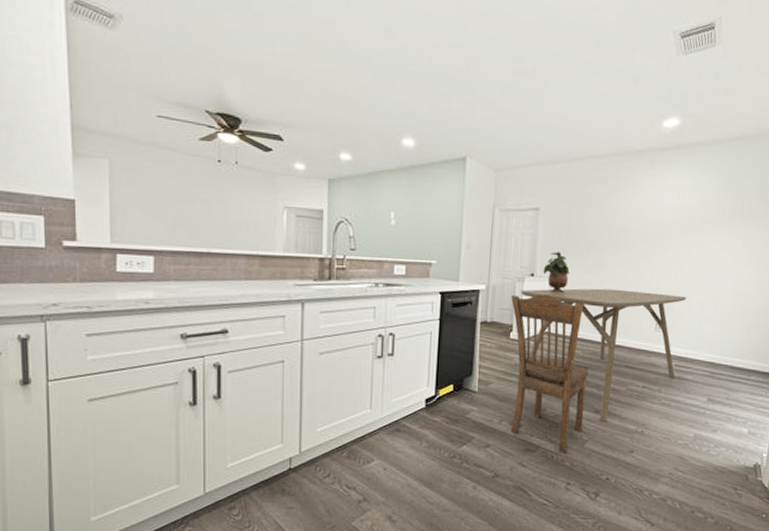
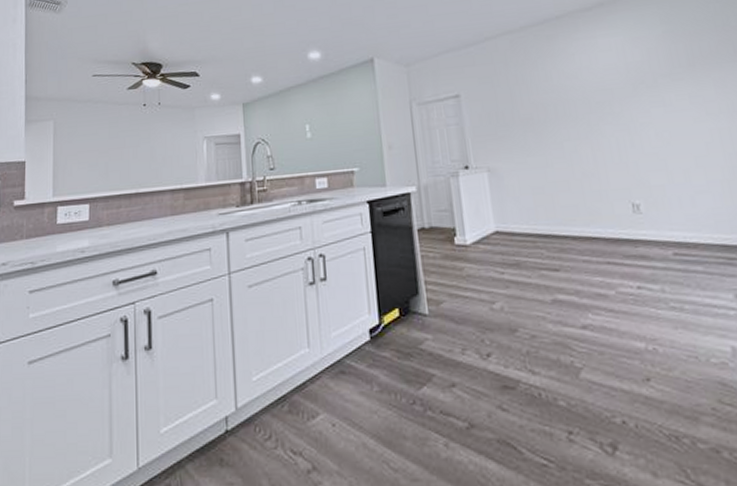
dining chair: present [510,293,589,453] -> none [448,186,571,388]
dining table: present [520,288,687,421] -> none [456,165,680,338]
potted plant: present [543,252,570,293] -> none [477,138,511,184]

